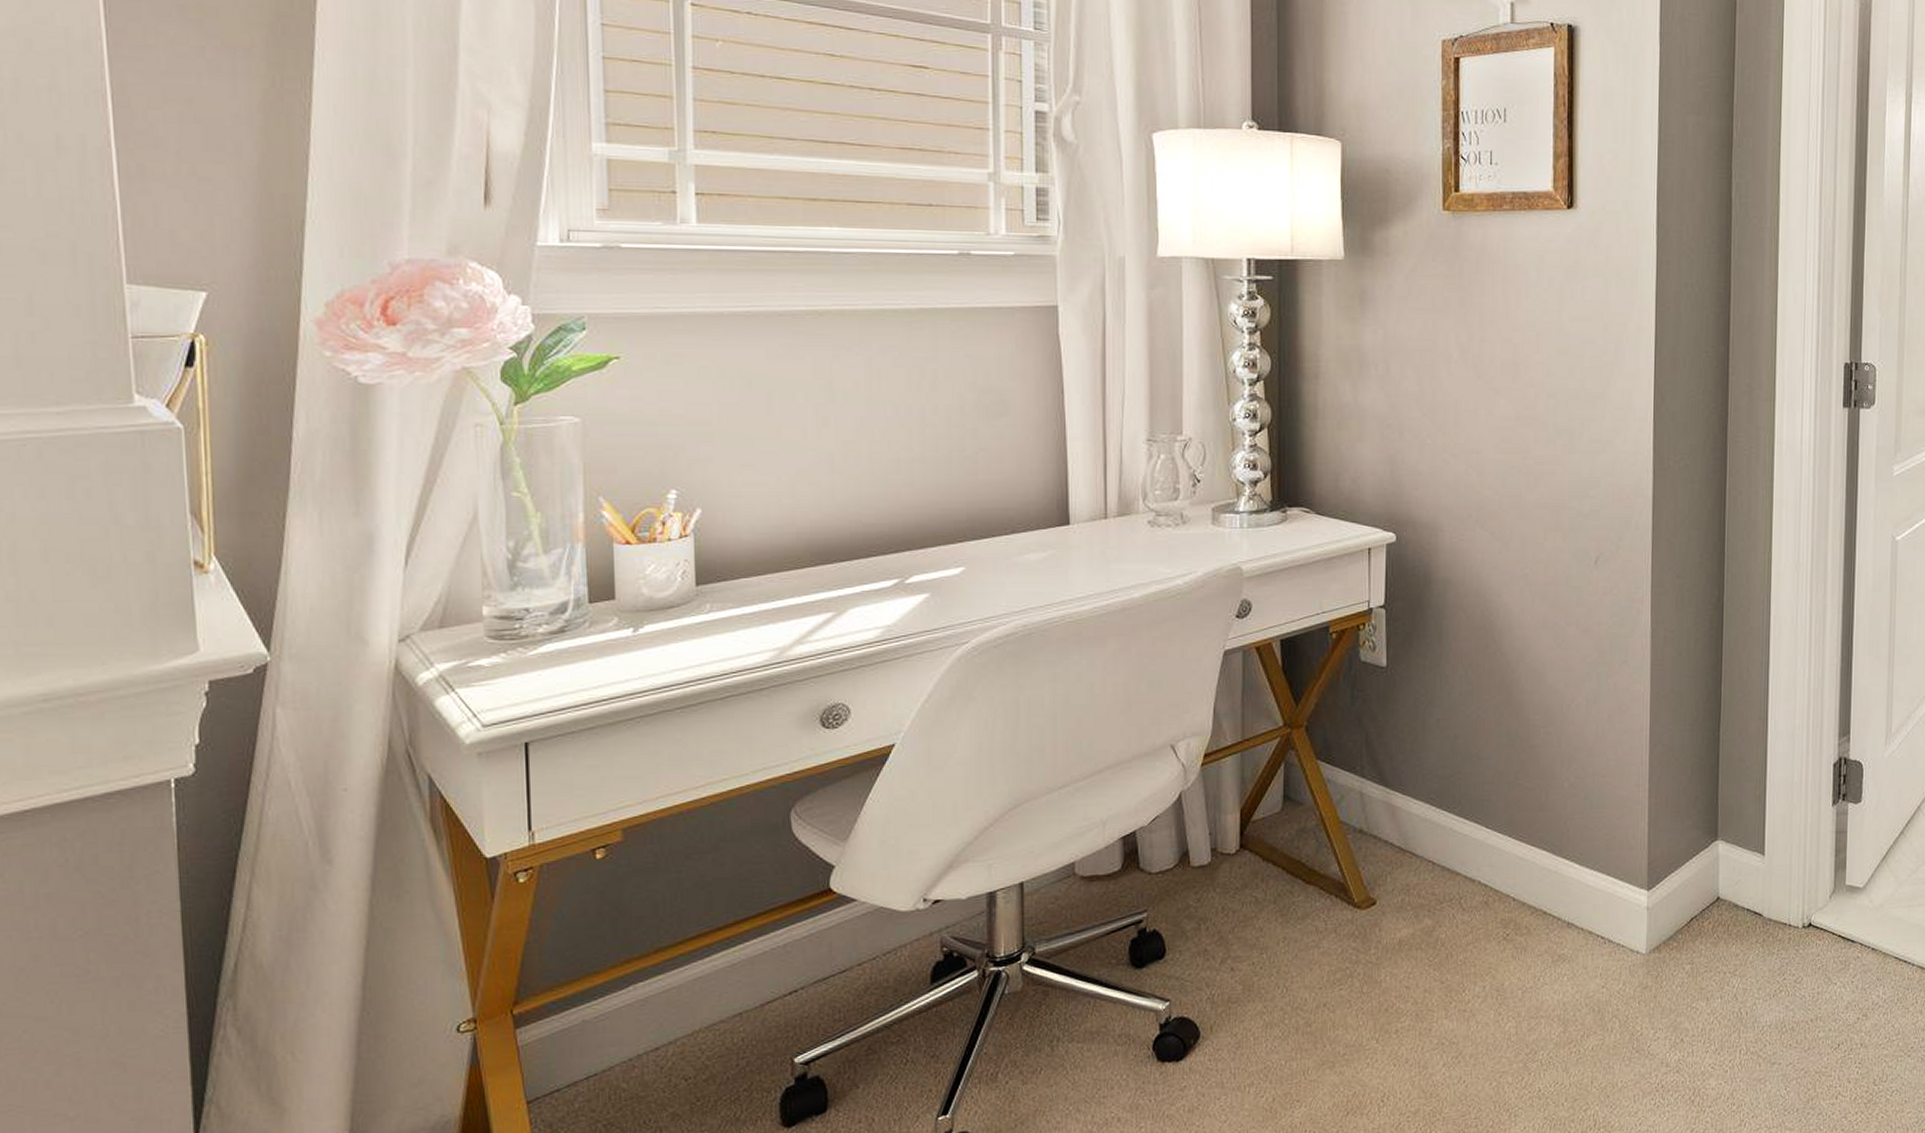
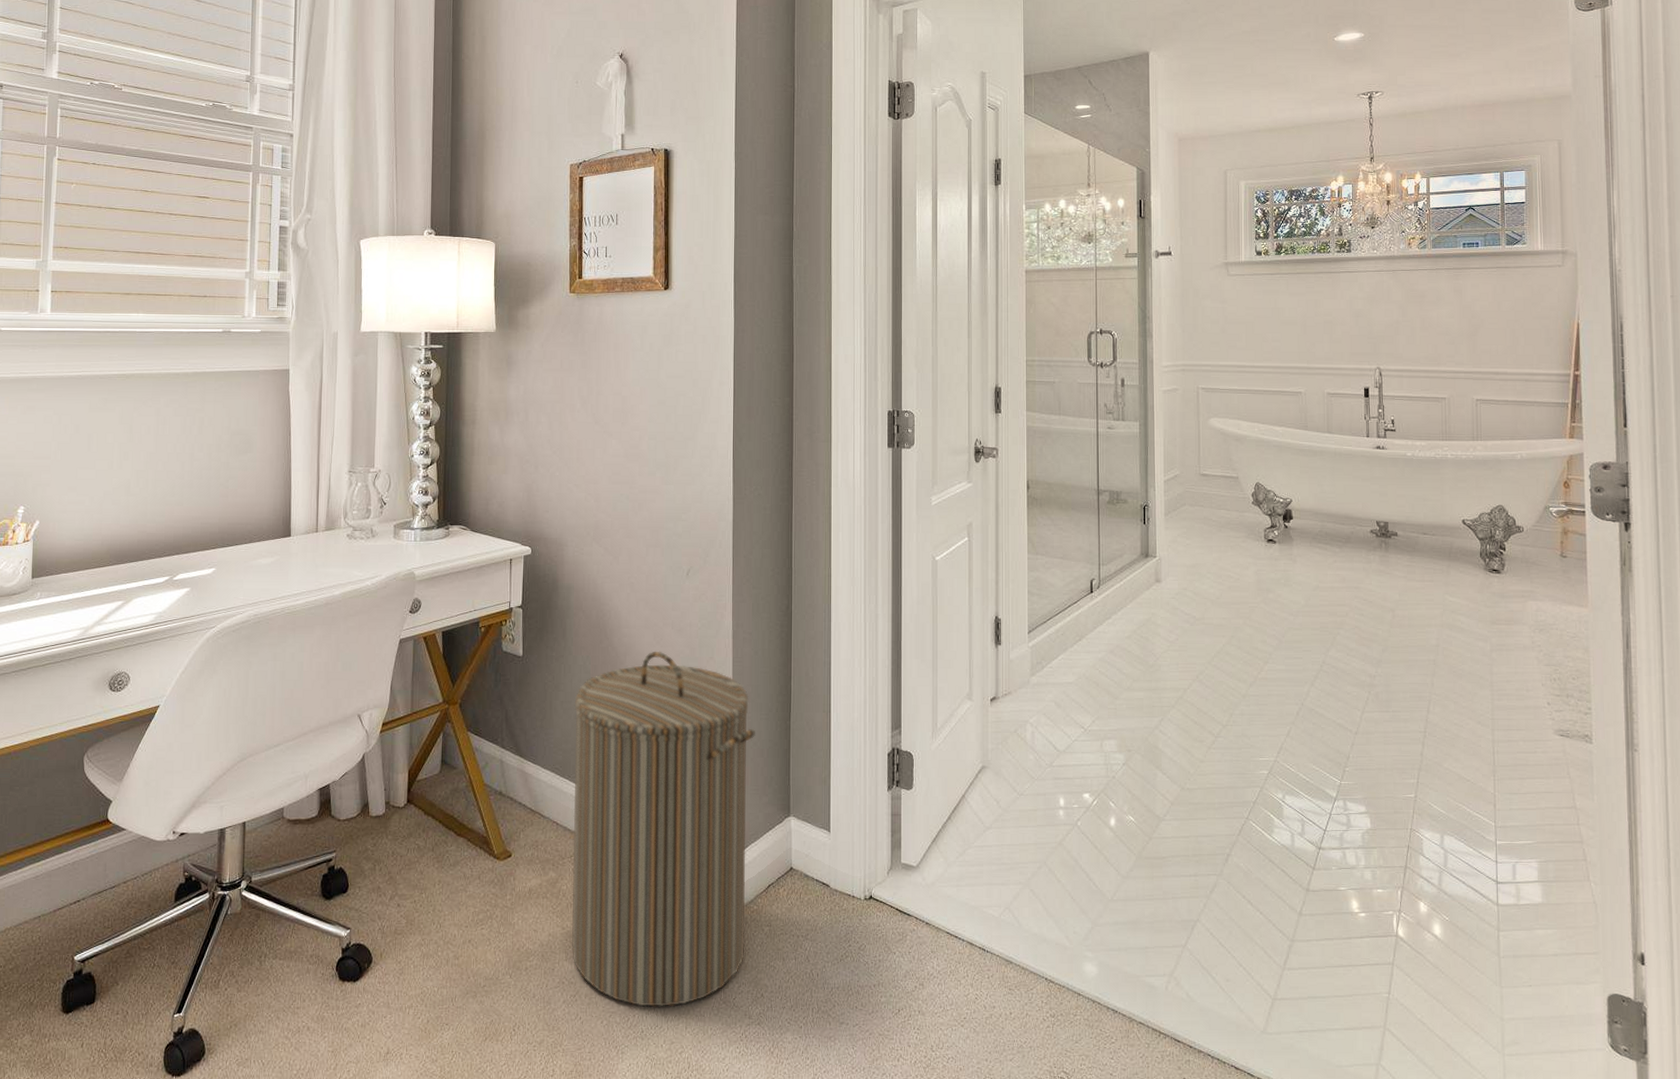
laundry hamper: none [1452,655,1677,1064] -> present [571,651,755,1007]

